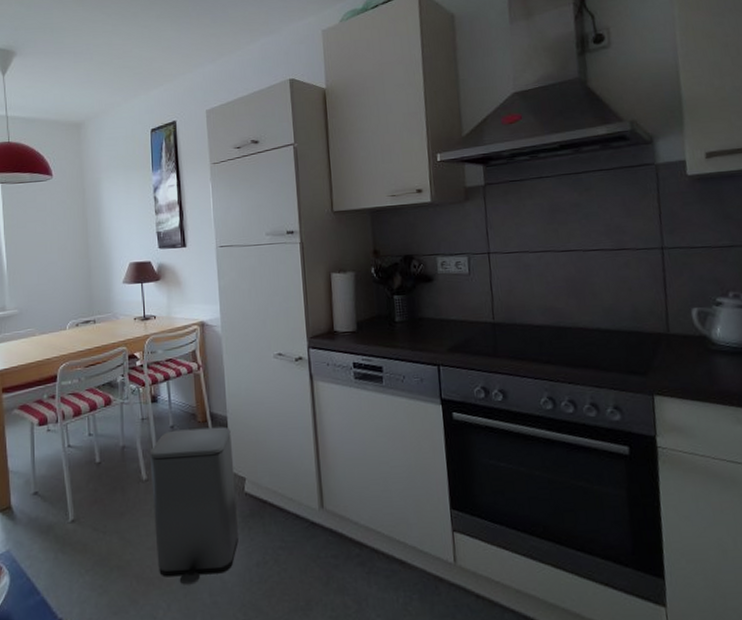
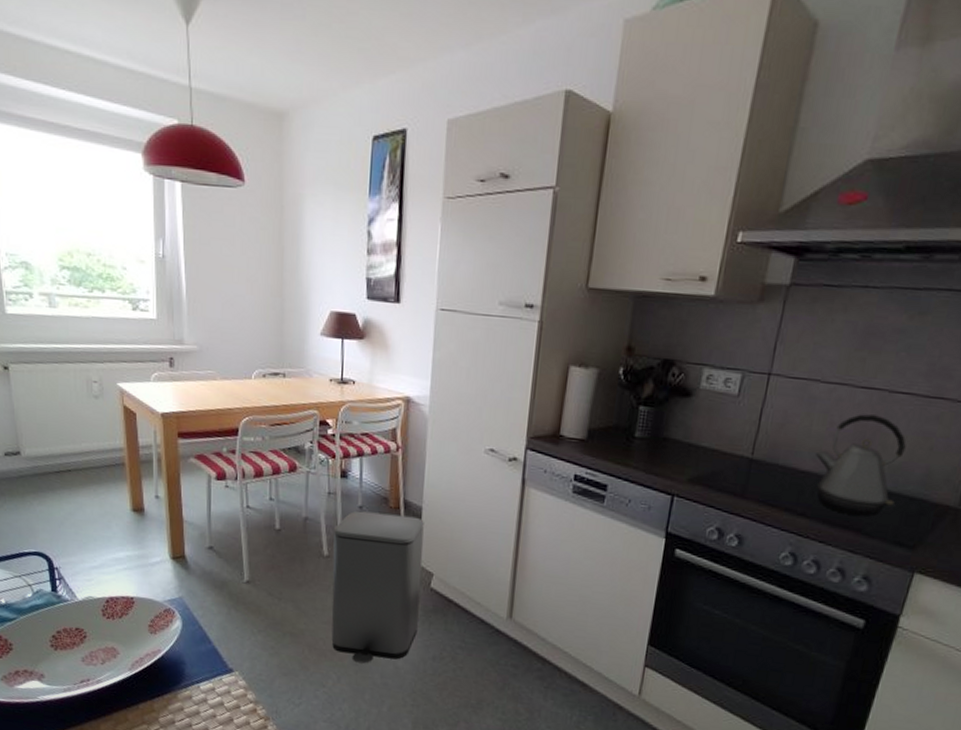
kettle: none [542,270,618,355] -> present [814,414,906,517]

